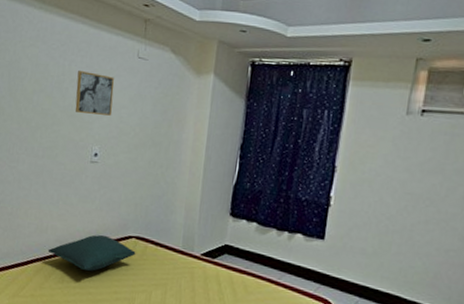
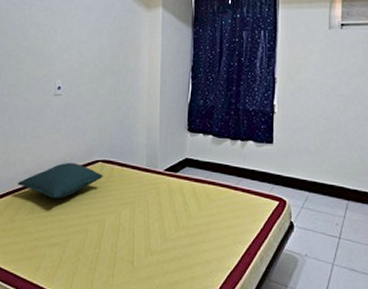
wall art: present [75,70,115,116] -> none [37,12,73,51]

